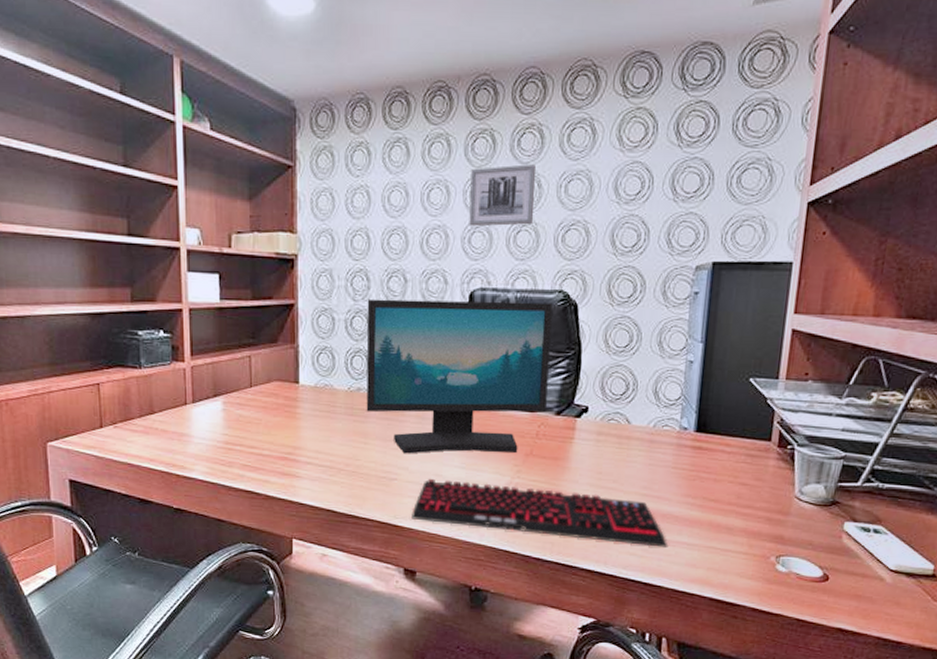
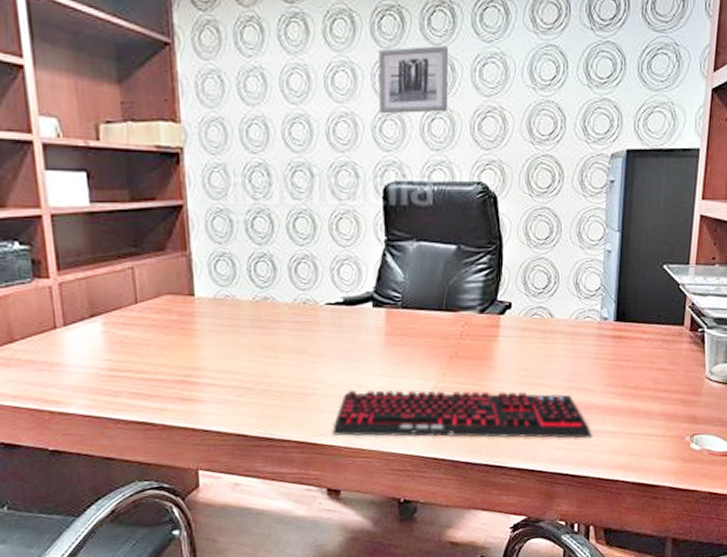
computer monitor: present [366,298,553,454] -> none [269,195,472,366]

